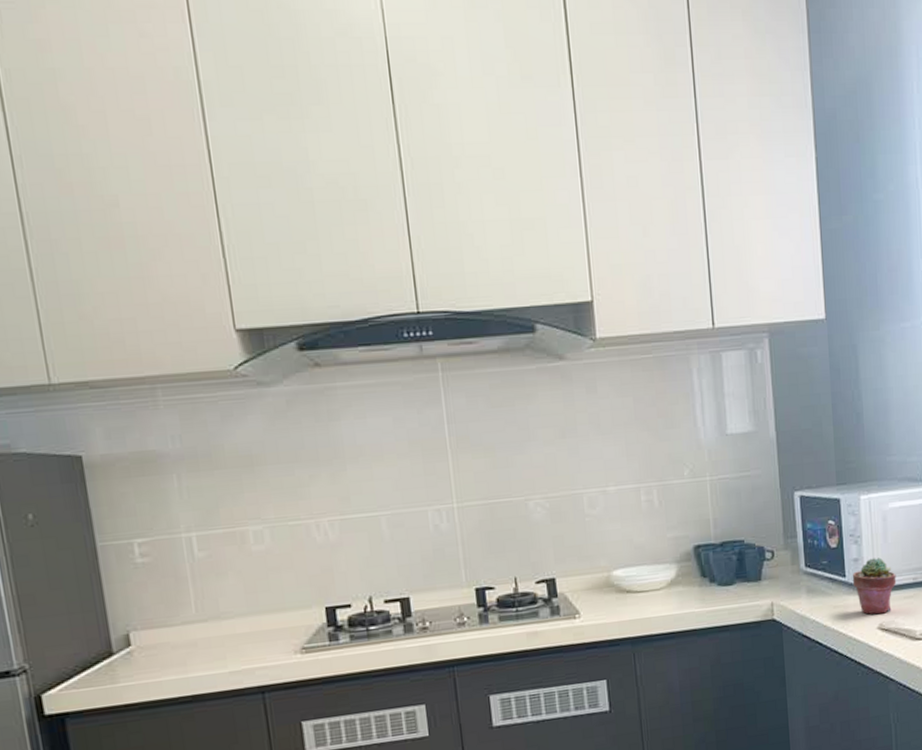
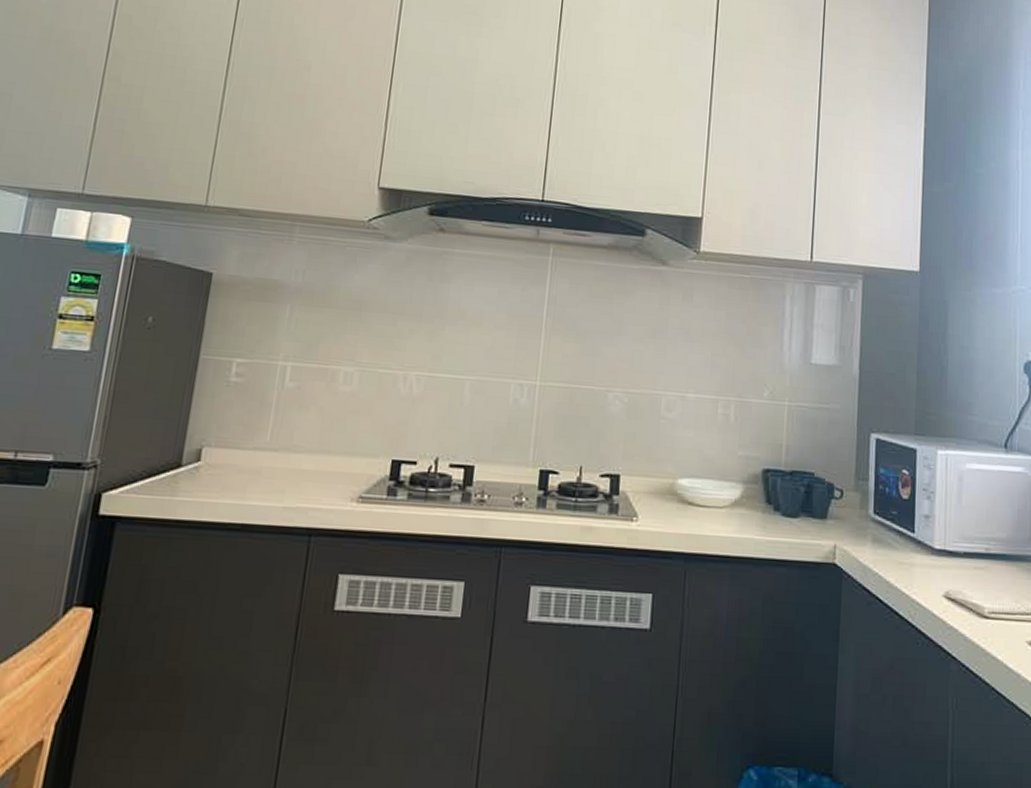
potted succulent: present [852,557,897,615] -> none [921,518,968,581]

